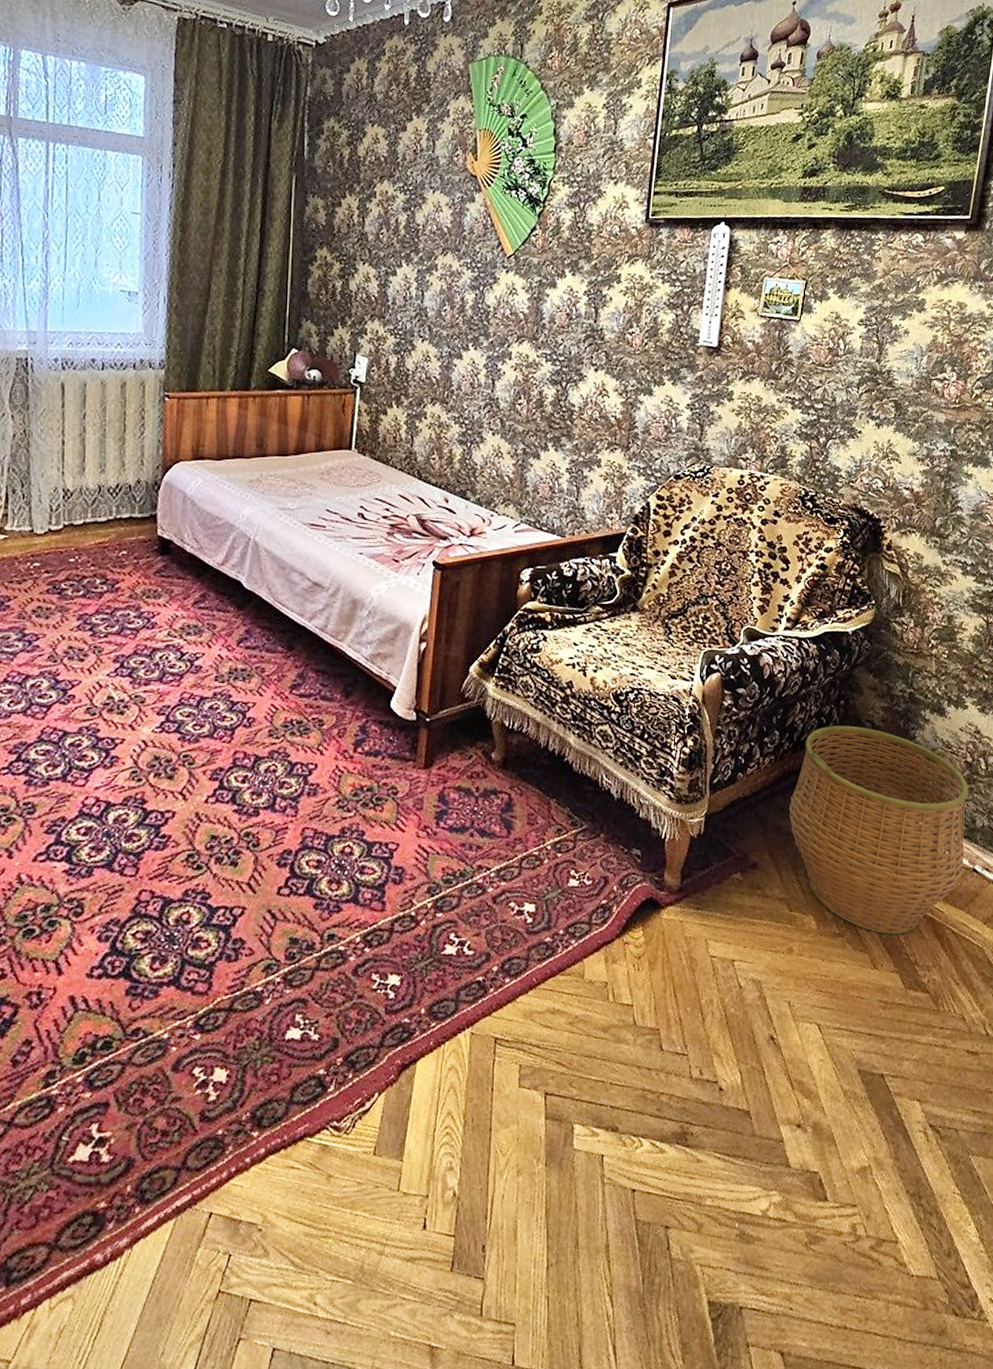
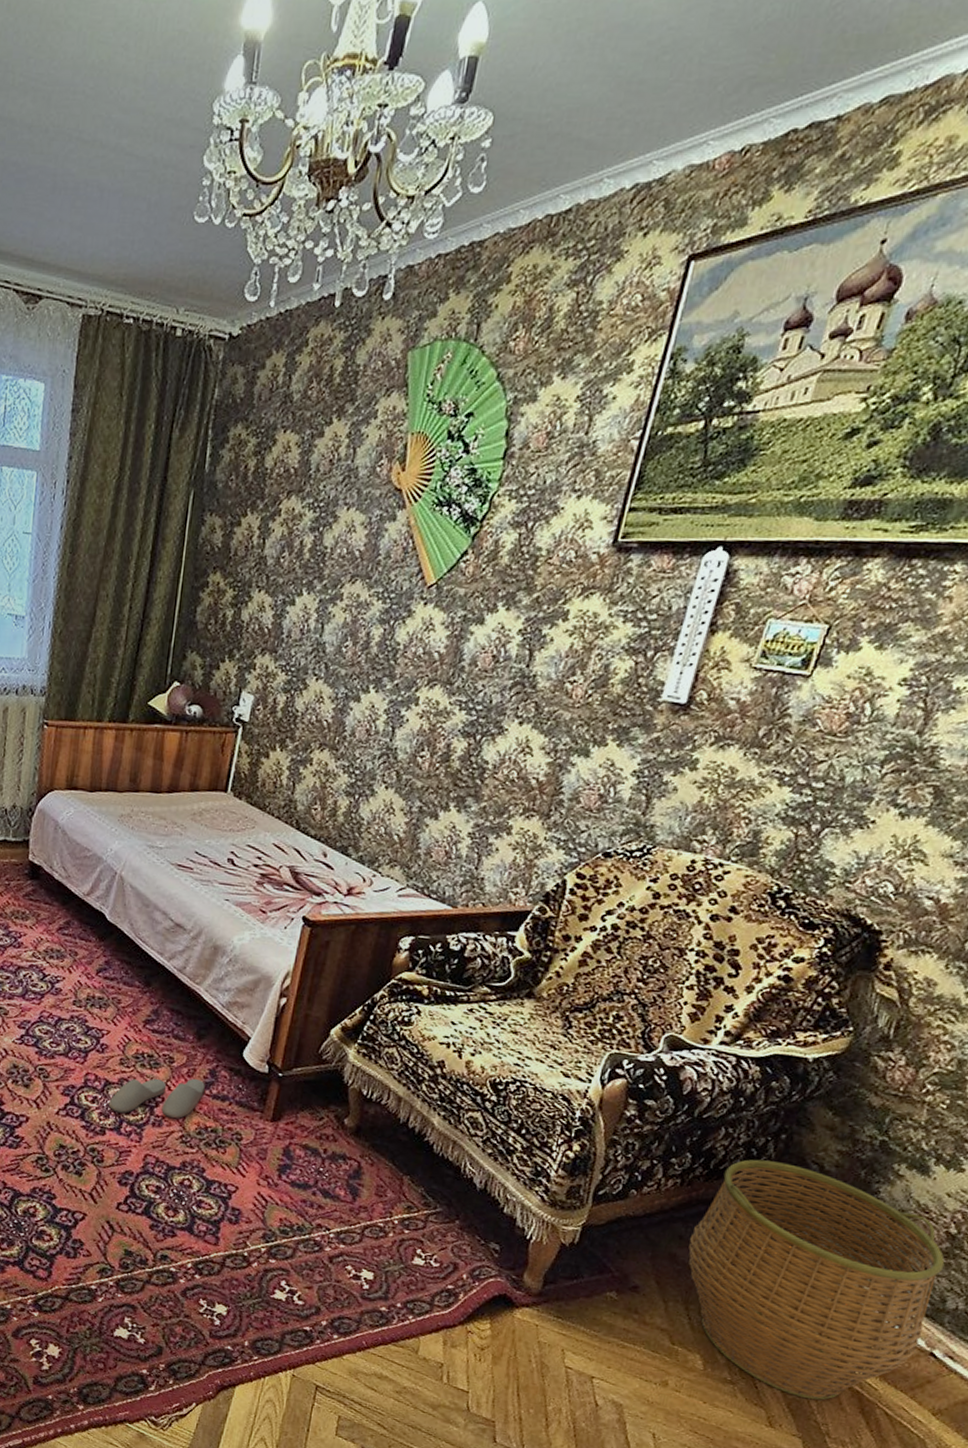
slippers: none [260,738,357,788] -> present [108,1078,205,1119]

